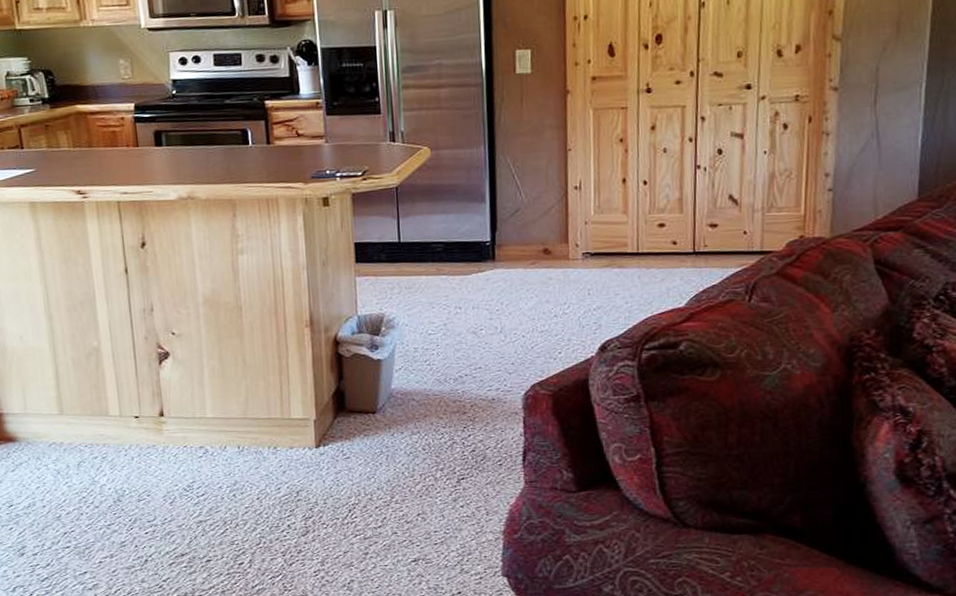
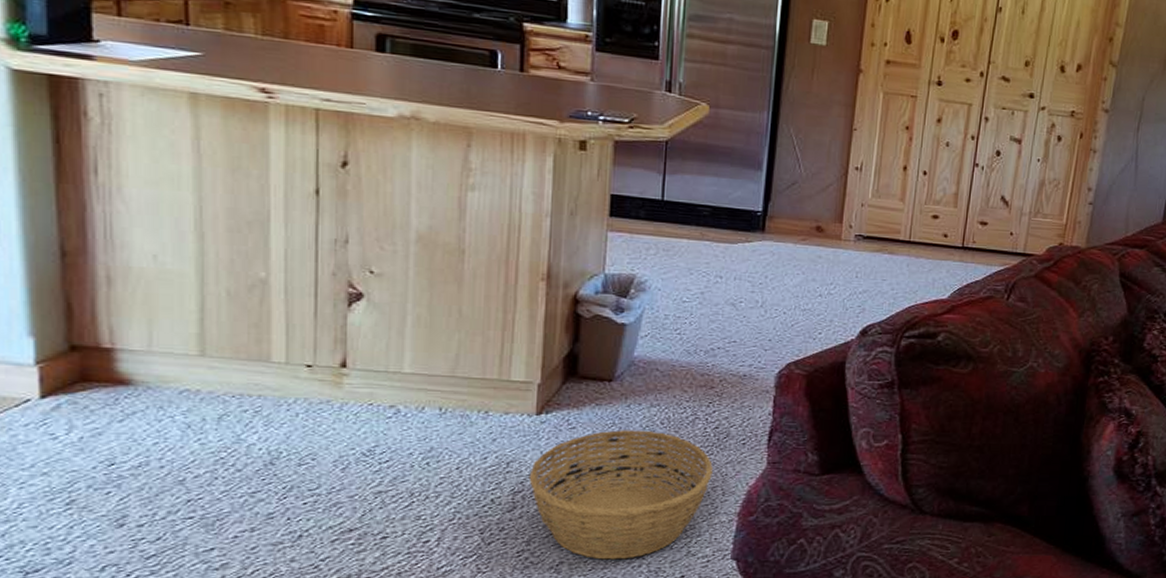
basket: none [316,456,475,578] -> present [529,430,713,560]

